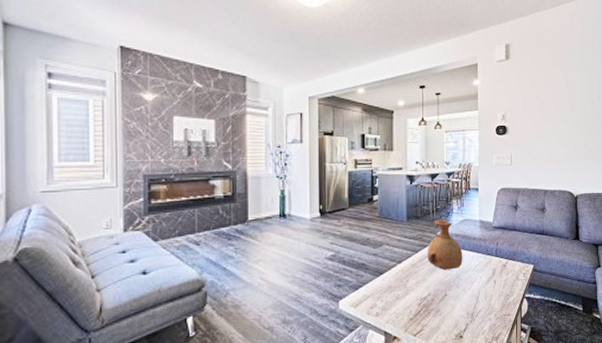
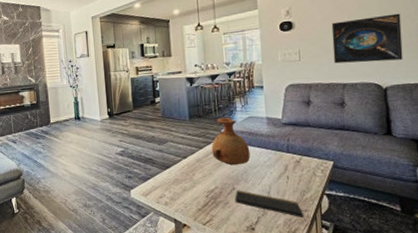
notepad: none [446,296,507,325] -> present [234,190,305,221]
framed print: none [538,128,590,171] -> present [331,13,403,64]

